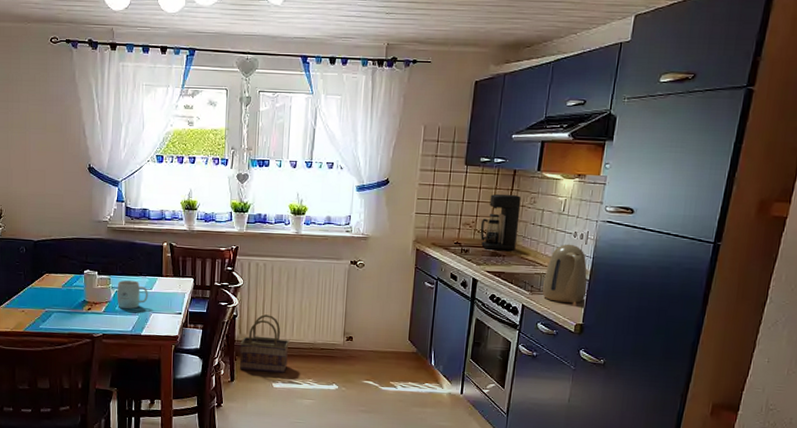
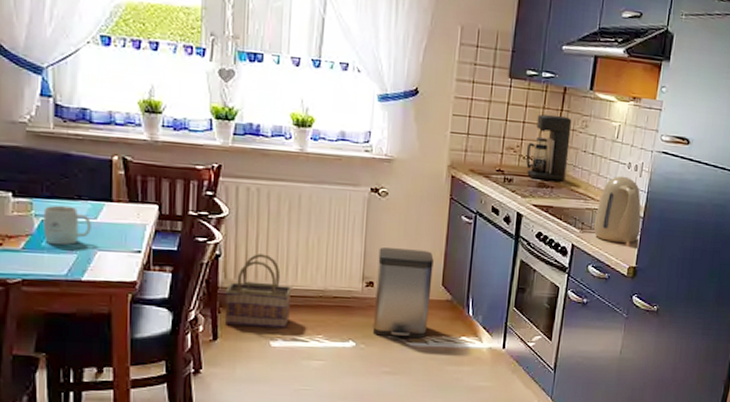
pedal bin: none [352,309,402,384] -> present [372,247,434,339]

